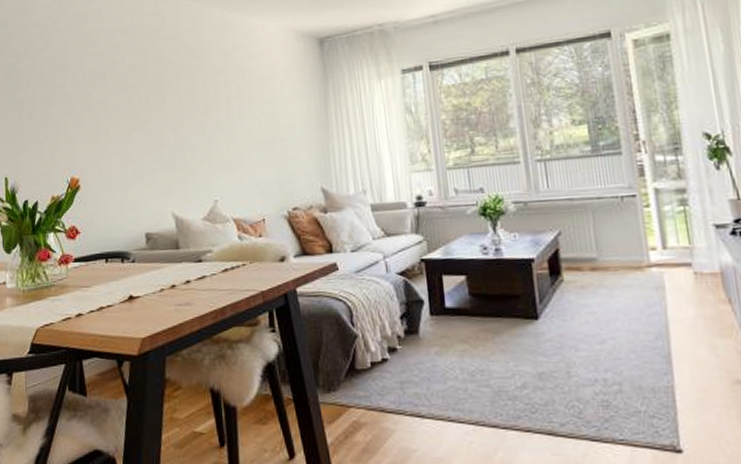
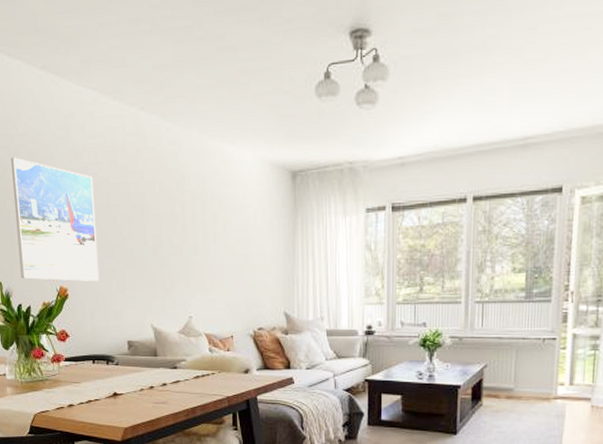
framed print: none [24,46,114,172] -> present [11,157,99,281]

